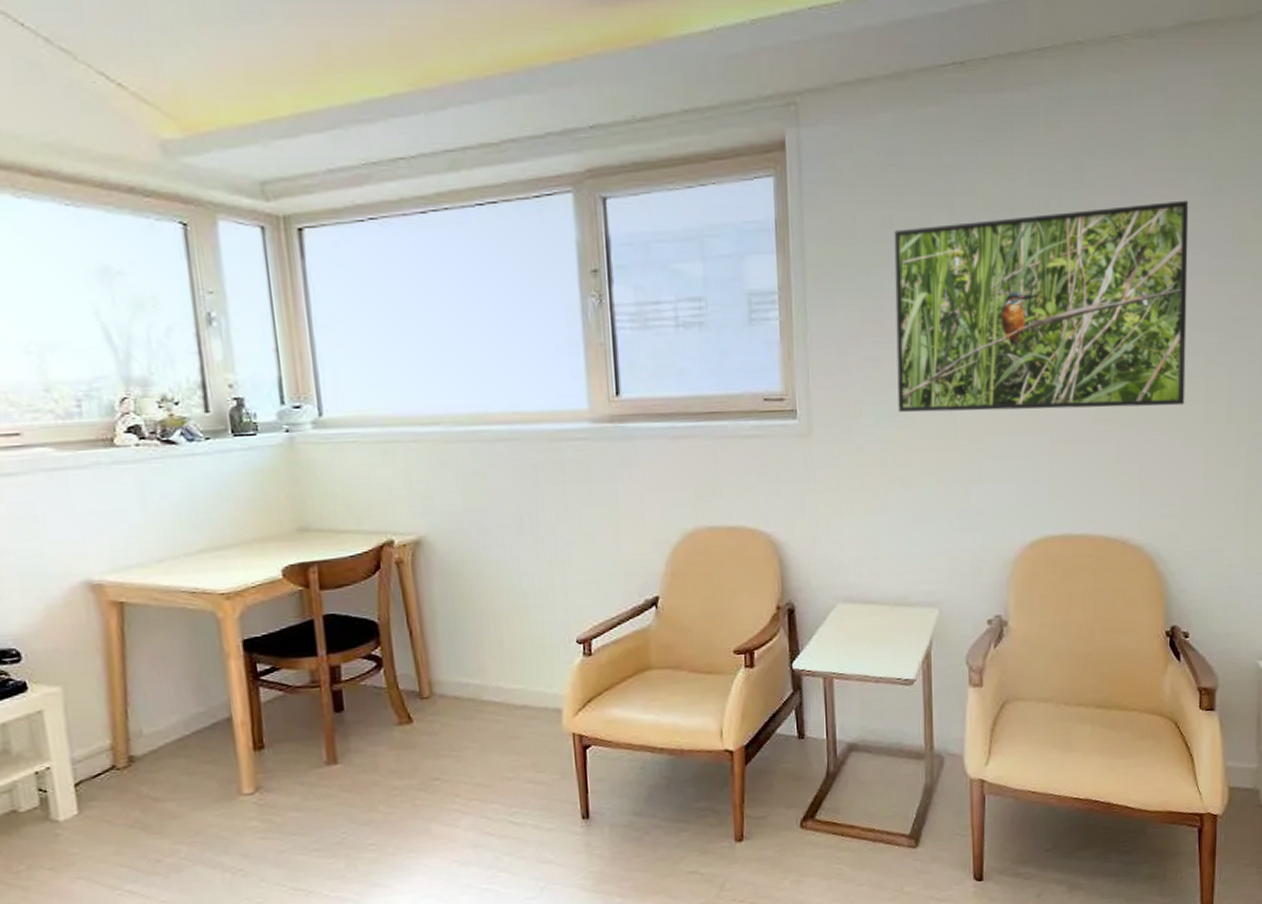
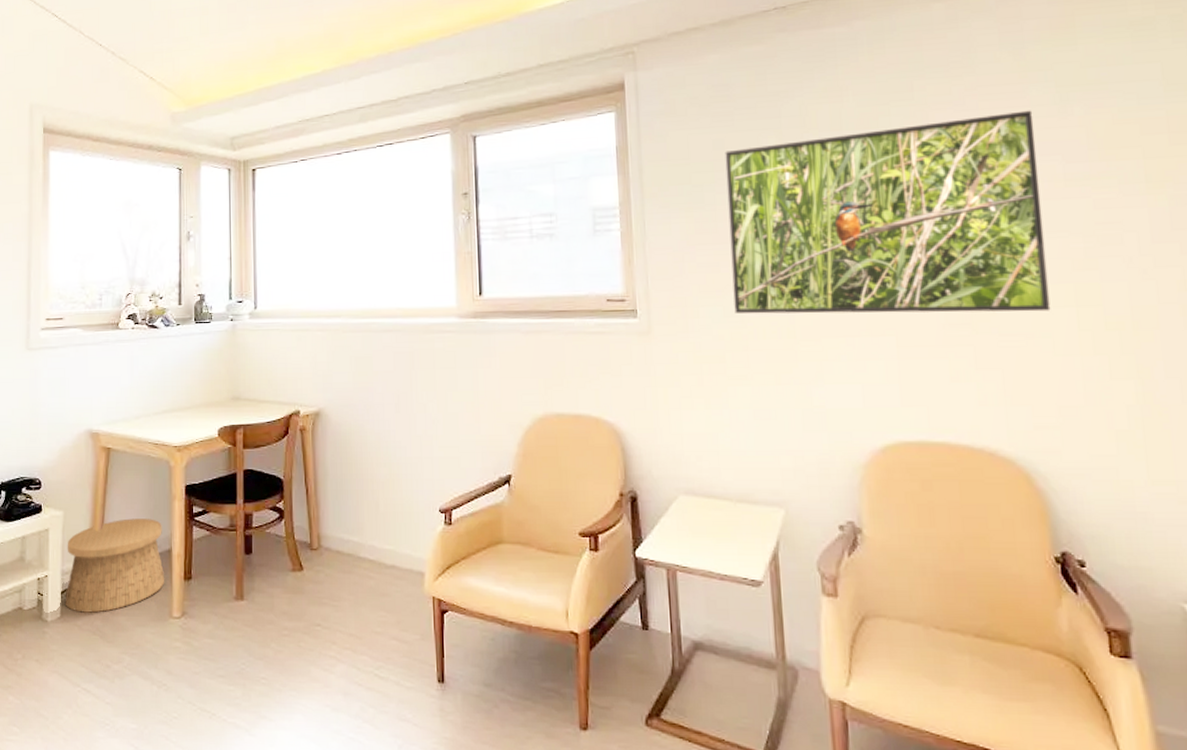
basket: none [74,683,227,805] -> present [65,518,165,613]

